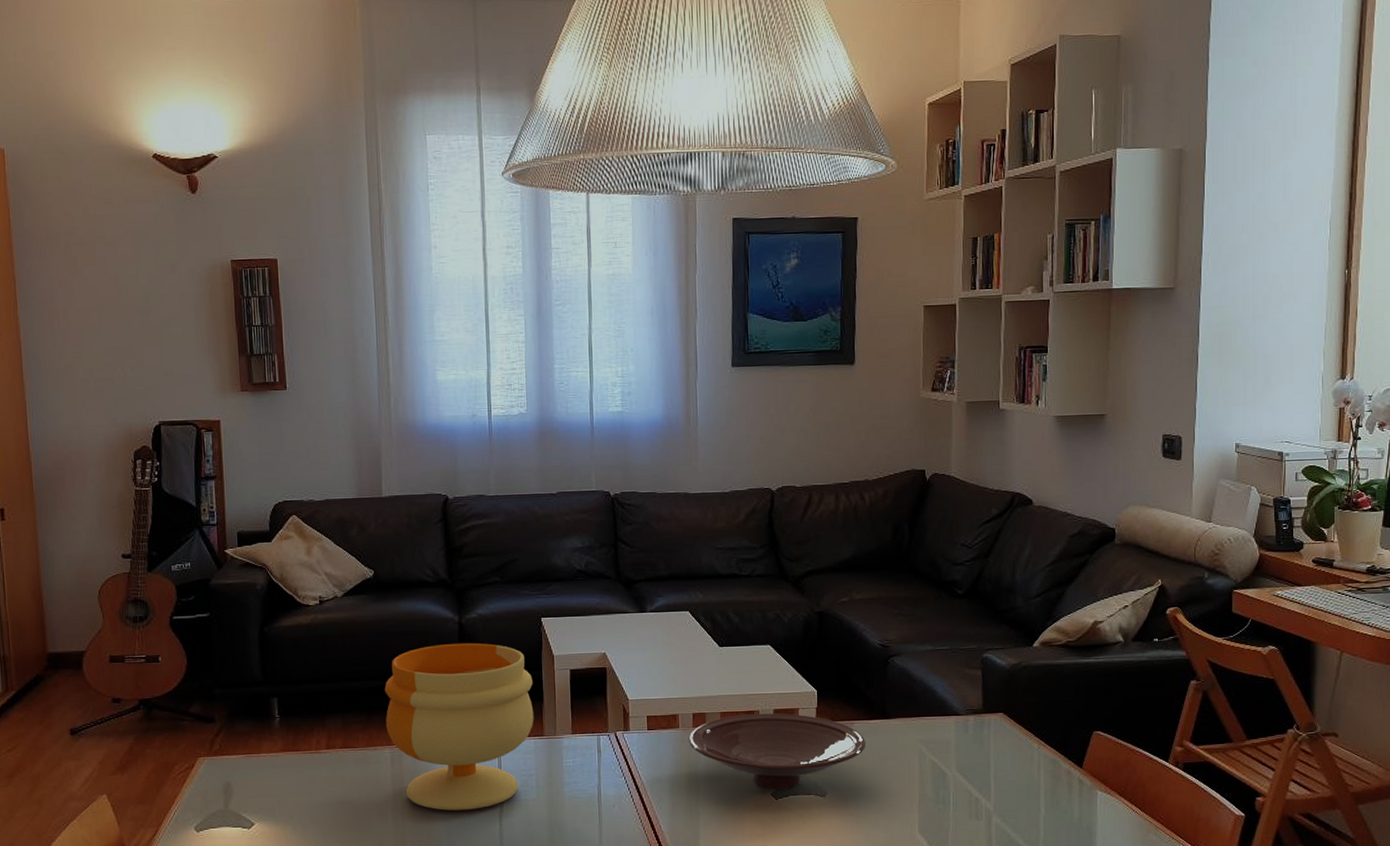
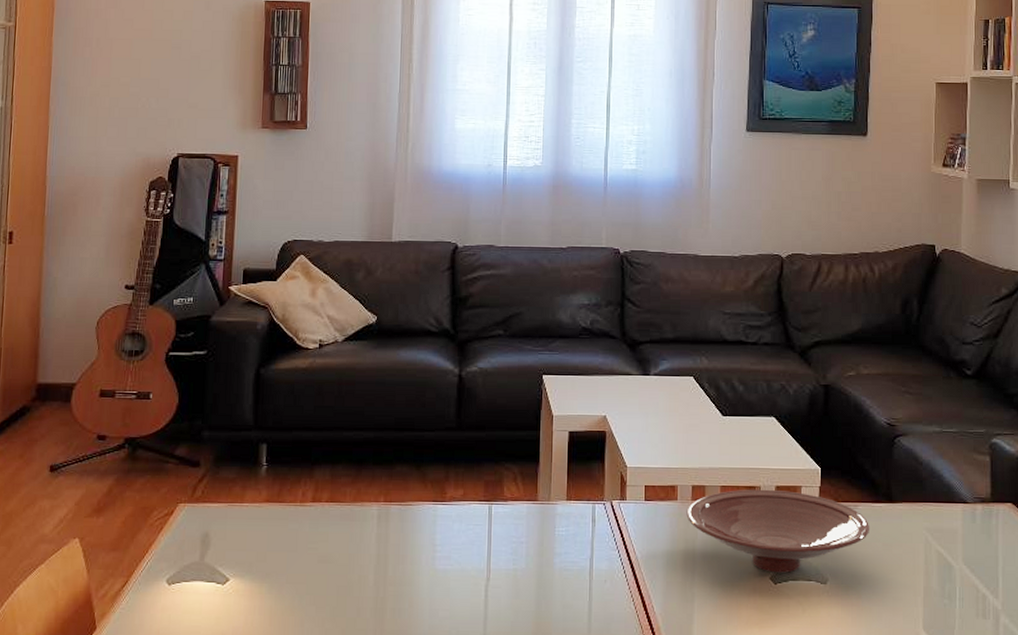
footed bowl: present [384,642,534,811] -> none [375,396,530,578]

